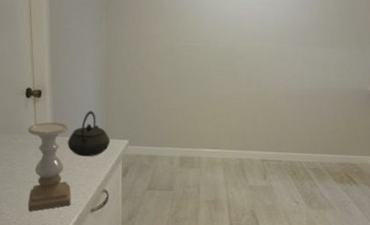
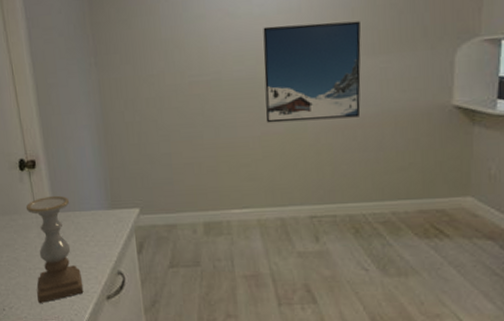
kettle: present [67,111,110,157] -> none [70,177,119,234]
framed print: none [238,12,316,91] -> present [263,20,361,123]

